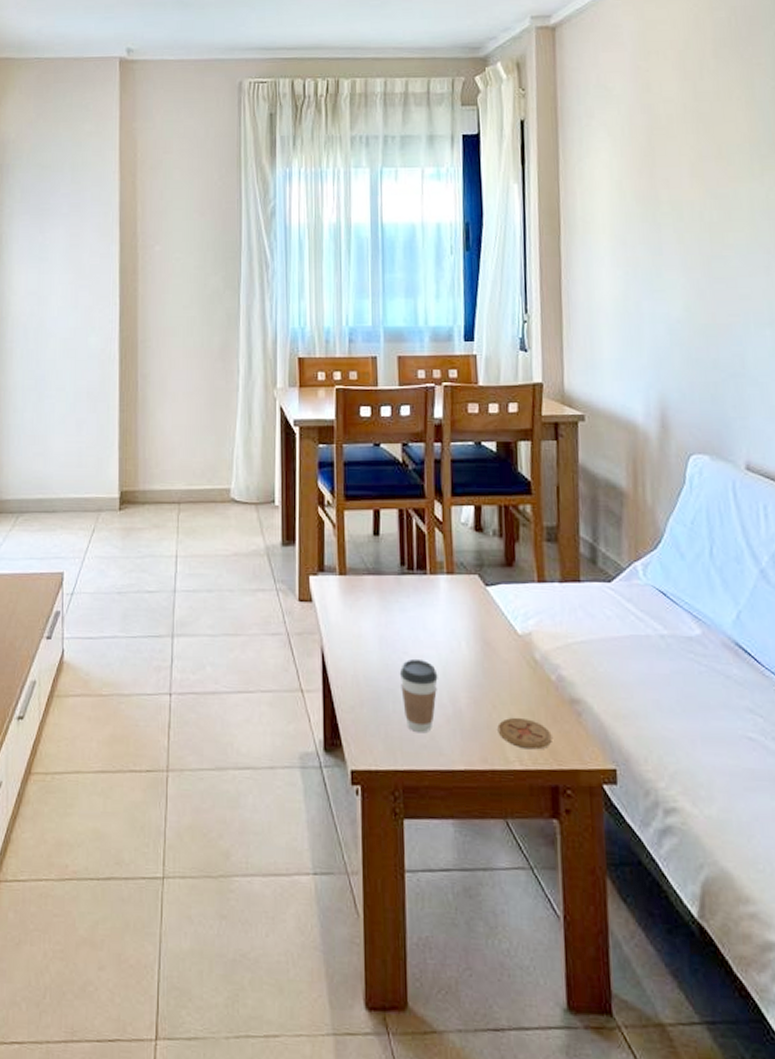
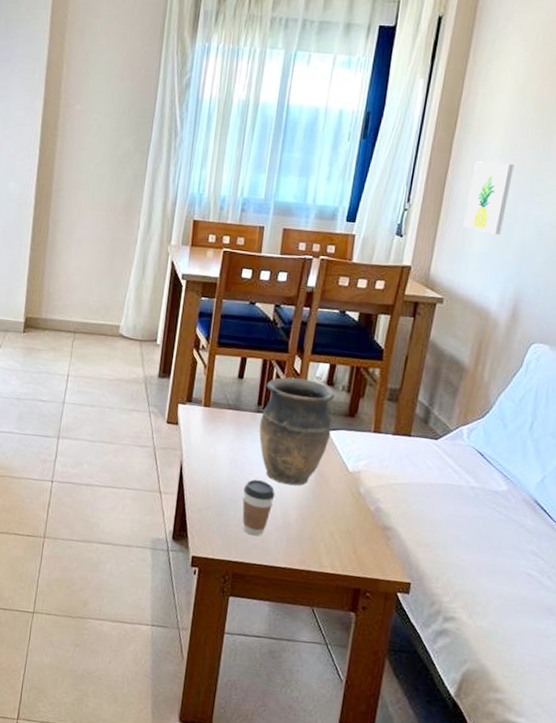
vase: none [406,527,491,661] -> present [259,377,335,486]
coaster: present [497,718,552,750] -> none [317,534,362,560]
wall art: none [587,262,631,338] -> present [463,161,514,235]

